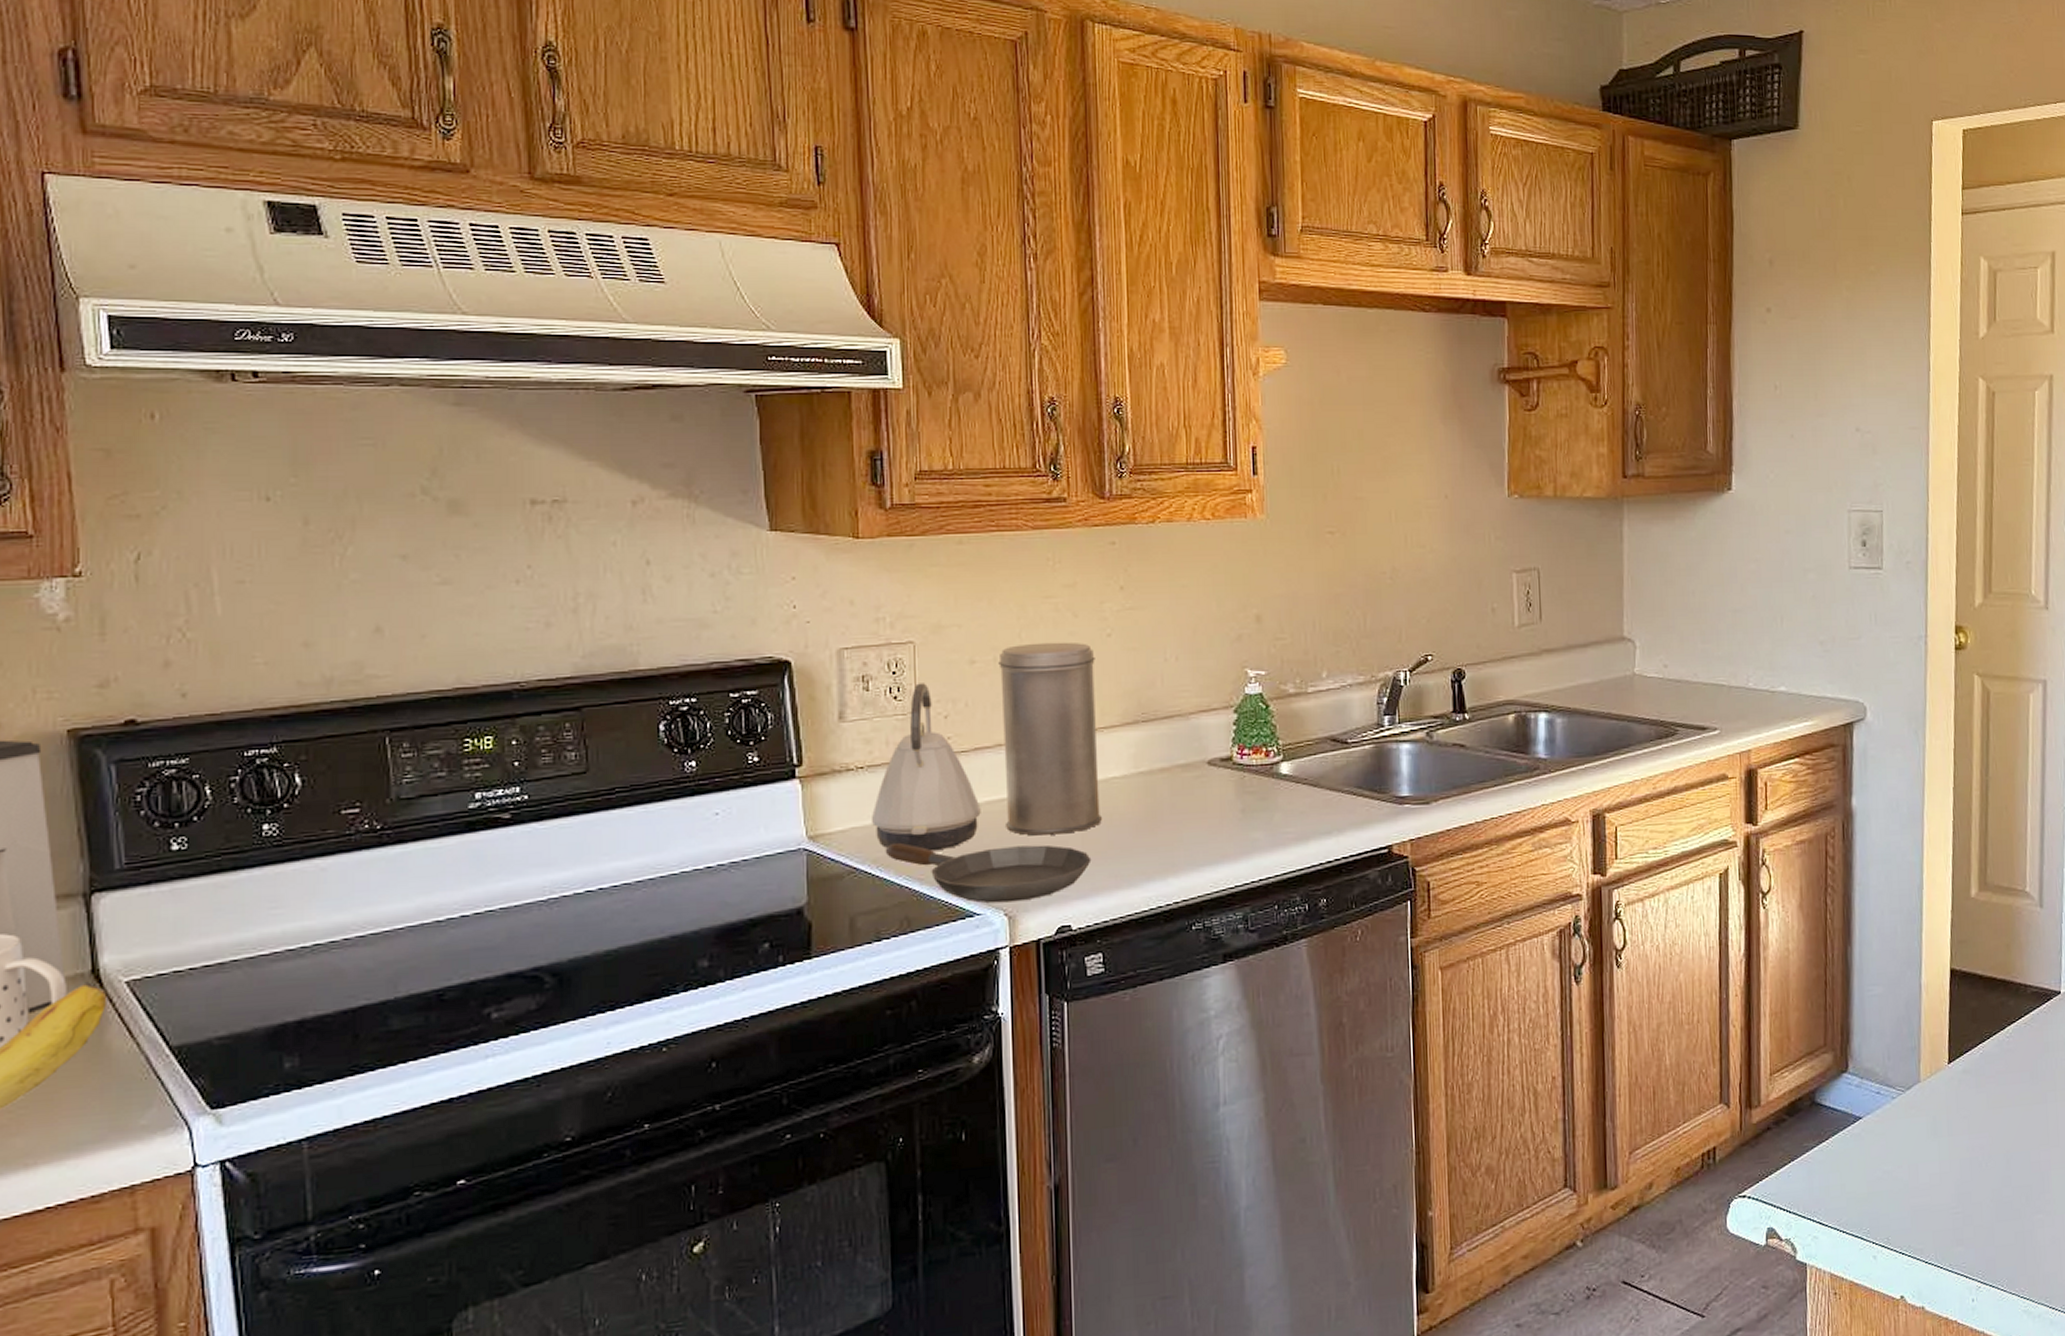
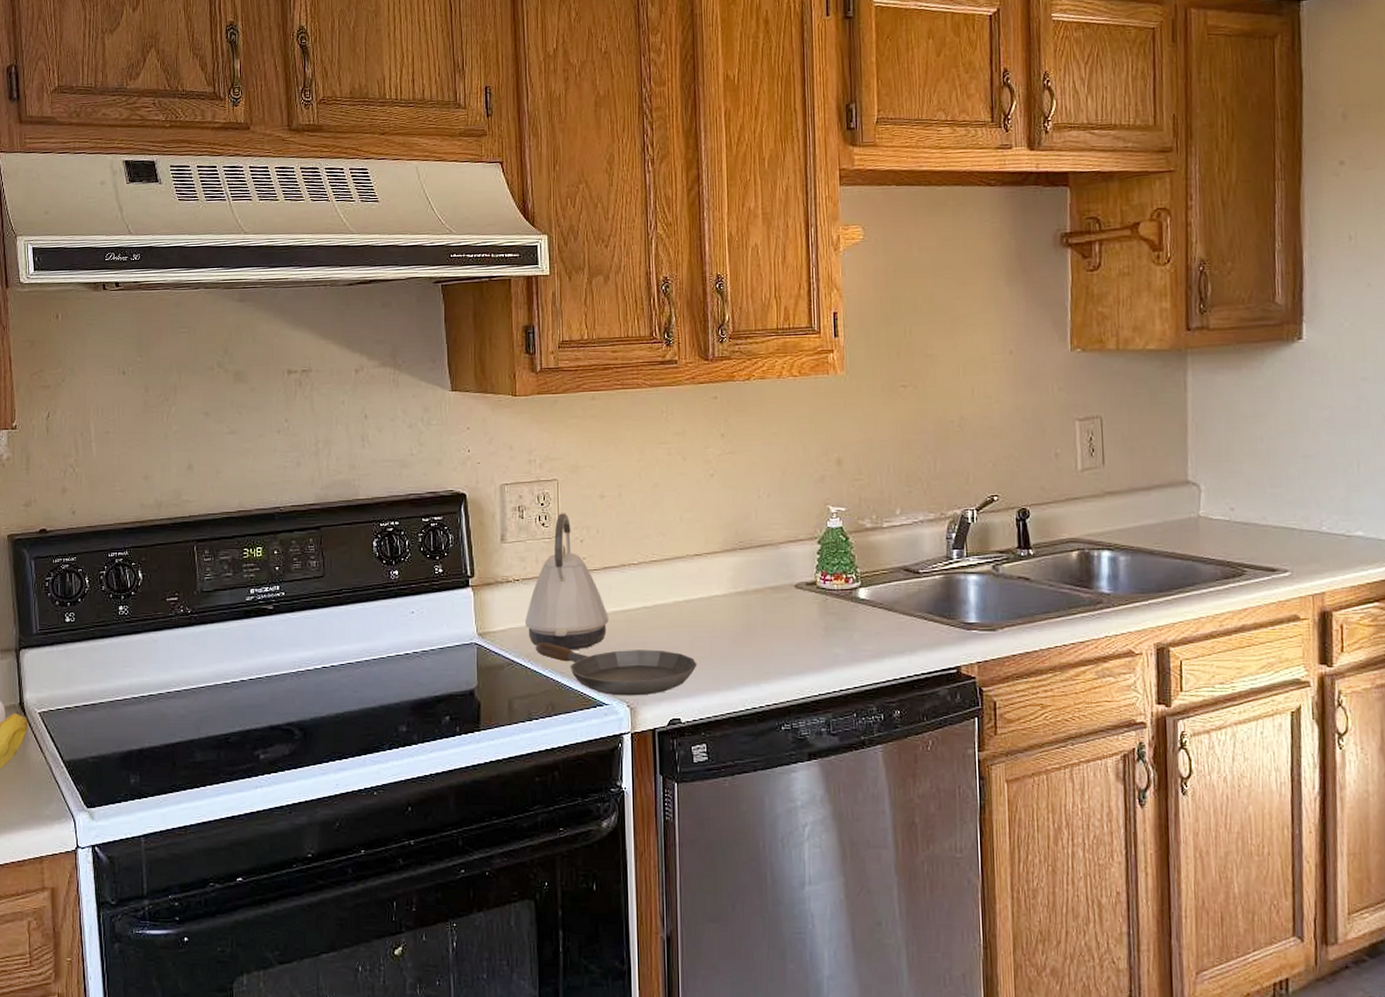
canister: present [998,642,1102,836] -> none [623,480,706,642]

